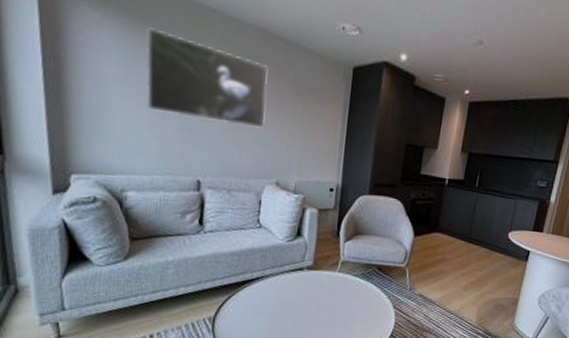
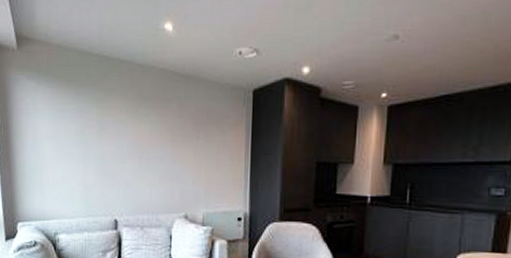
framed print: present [146,27,268,129] -> none [69,87,172,164]

